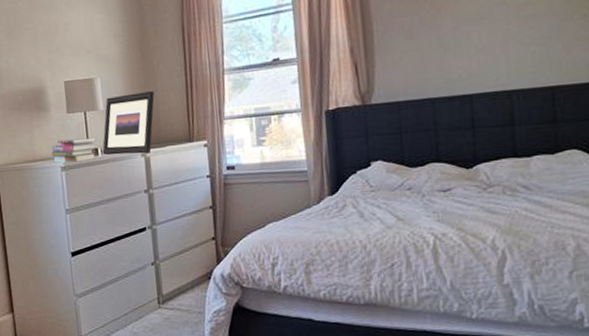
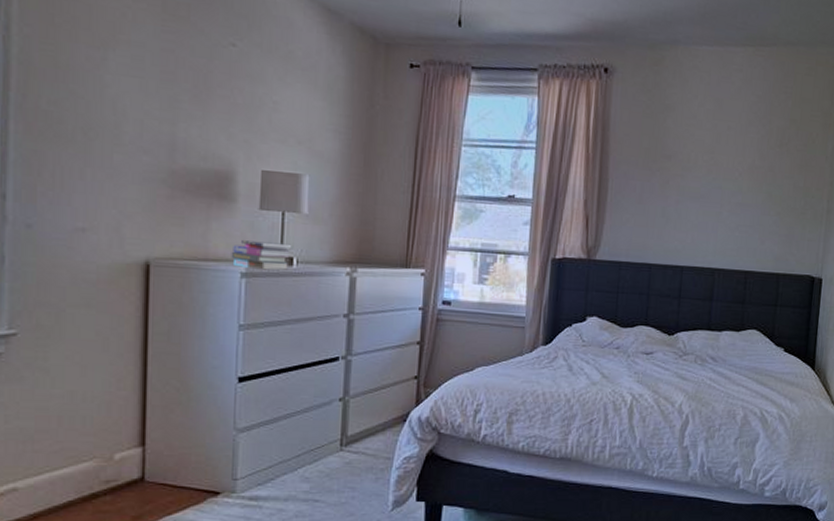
picture frame: present [102,91,155,155] -> none [298,200,373,273]

